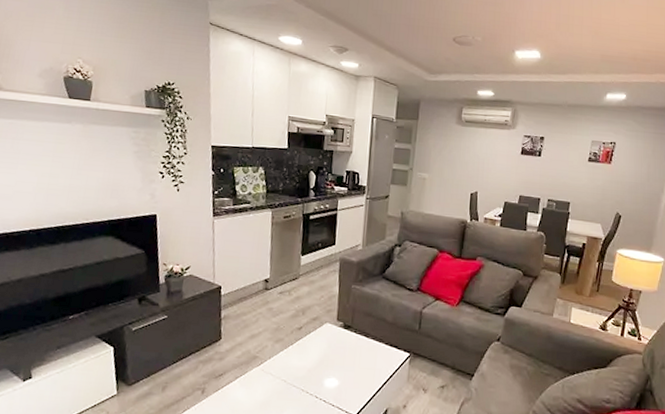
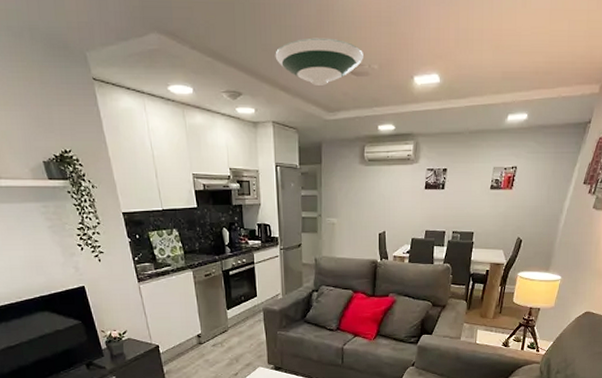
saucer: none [384,9,468,50] -> present [275,38,363,85]

